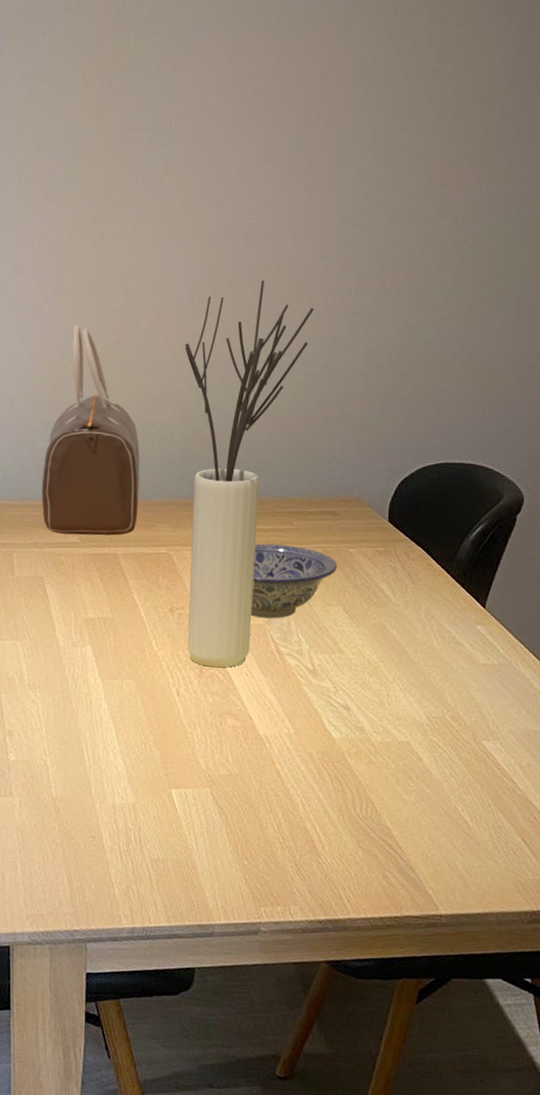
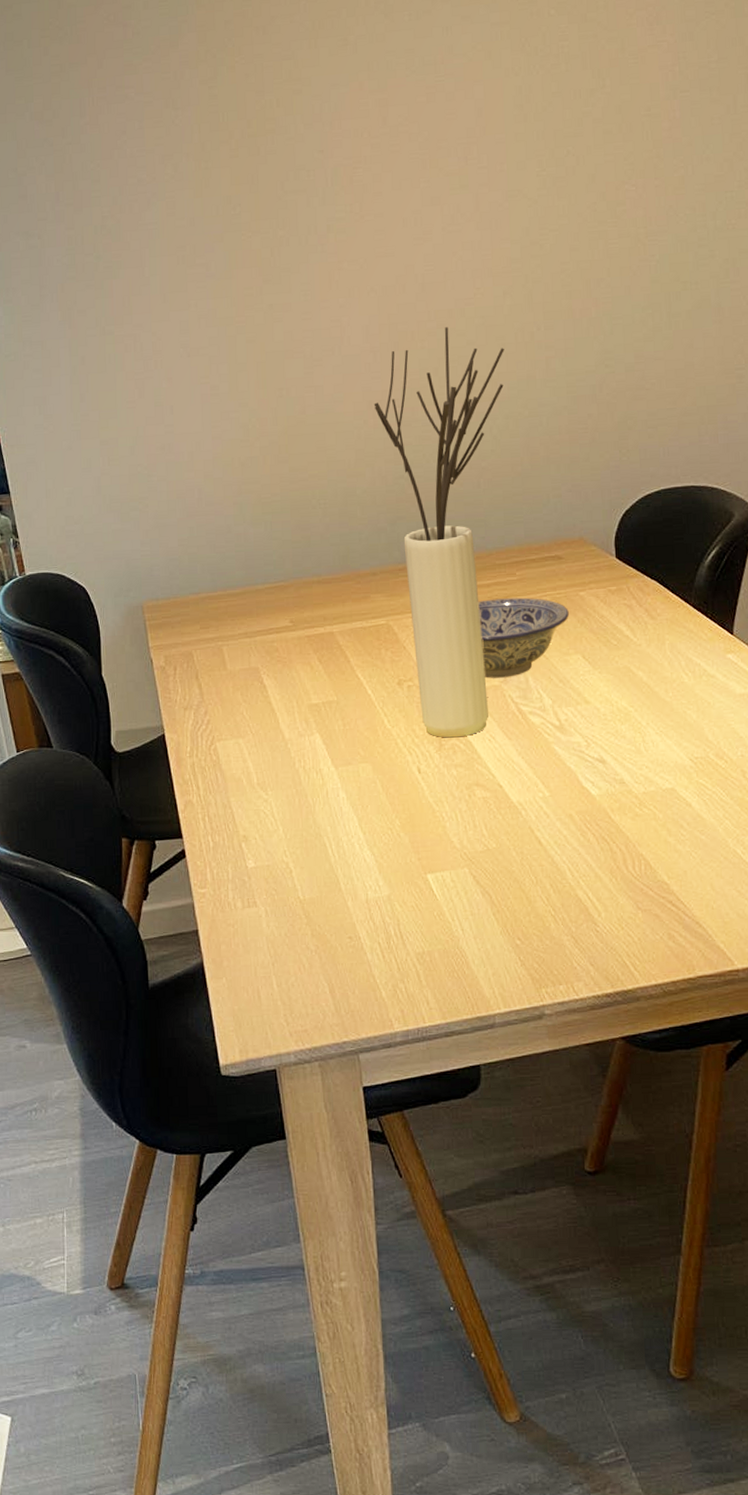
handbag: present [41,324,140,536] -> none [242,399,350,620]

